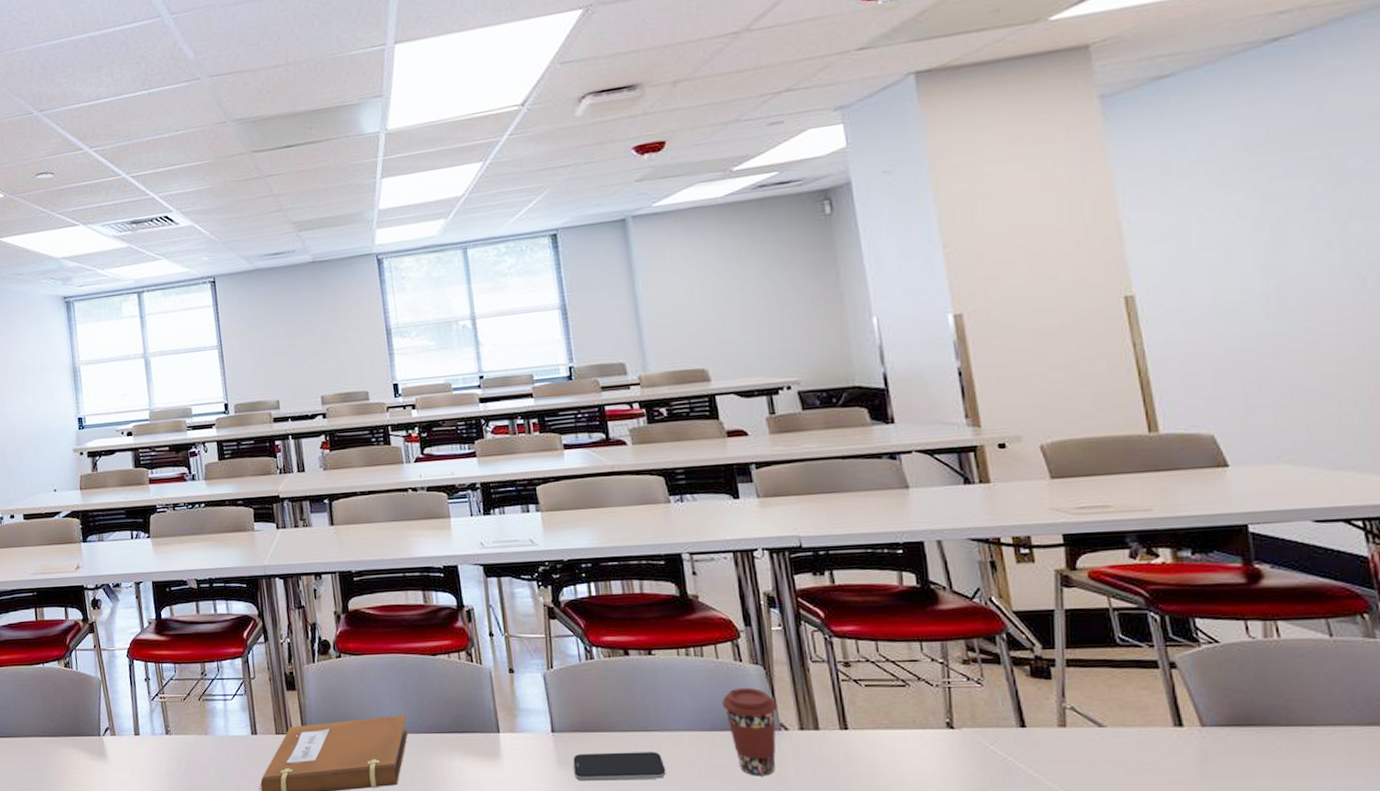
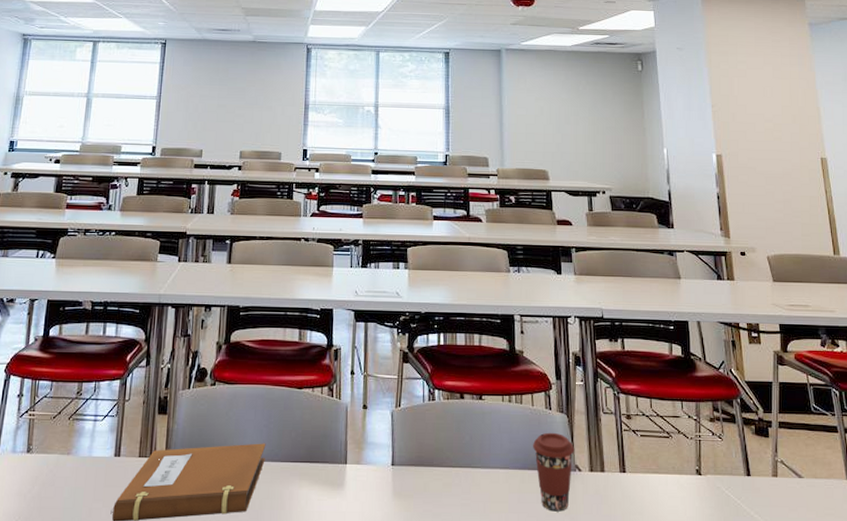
smartphone: present [573,752,666,781] -> none [406,486,482,512]

